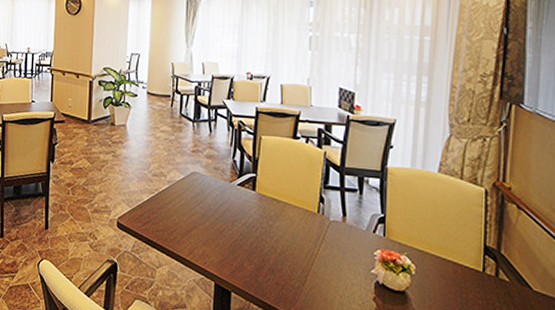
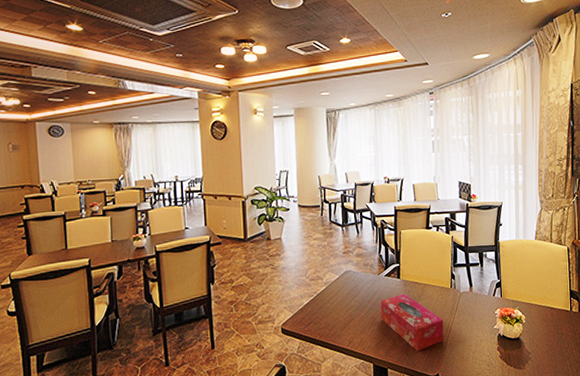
tissue box: none [228,209,305,280] -> present [380,293,444,351]

